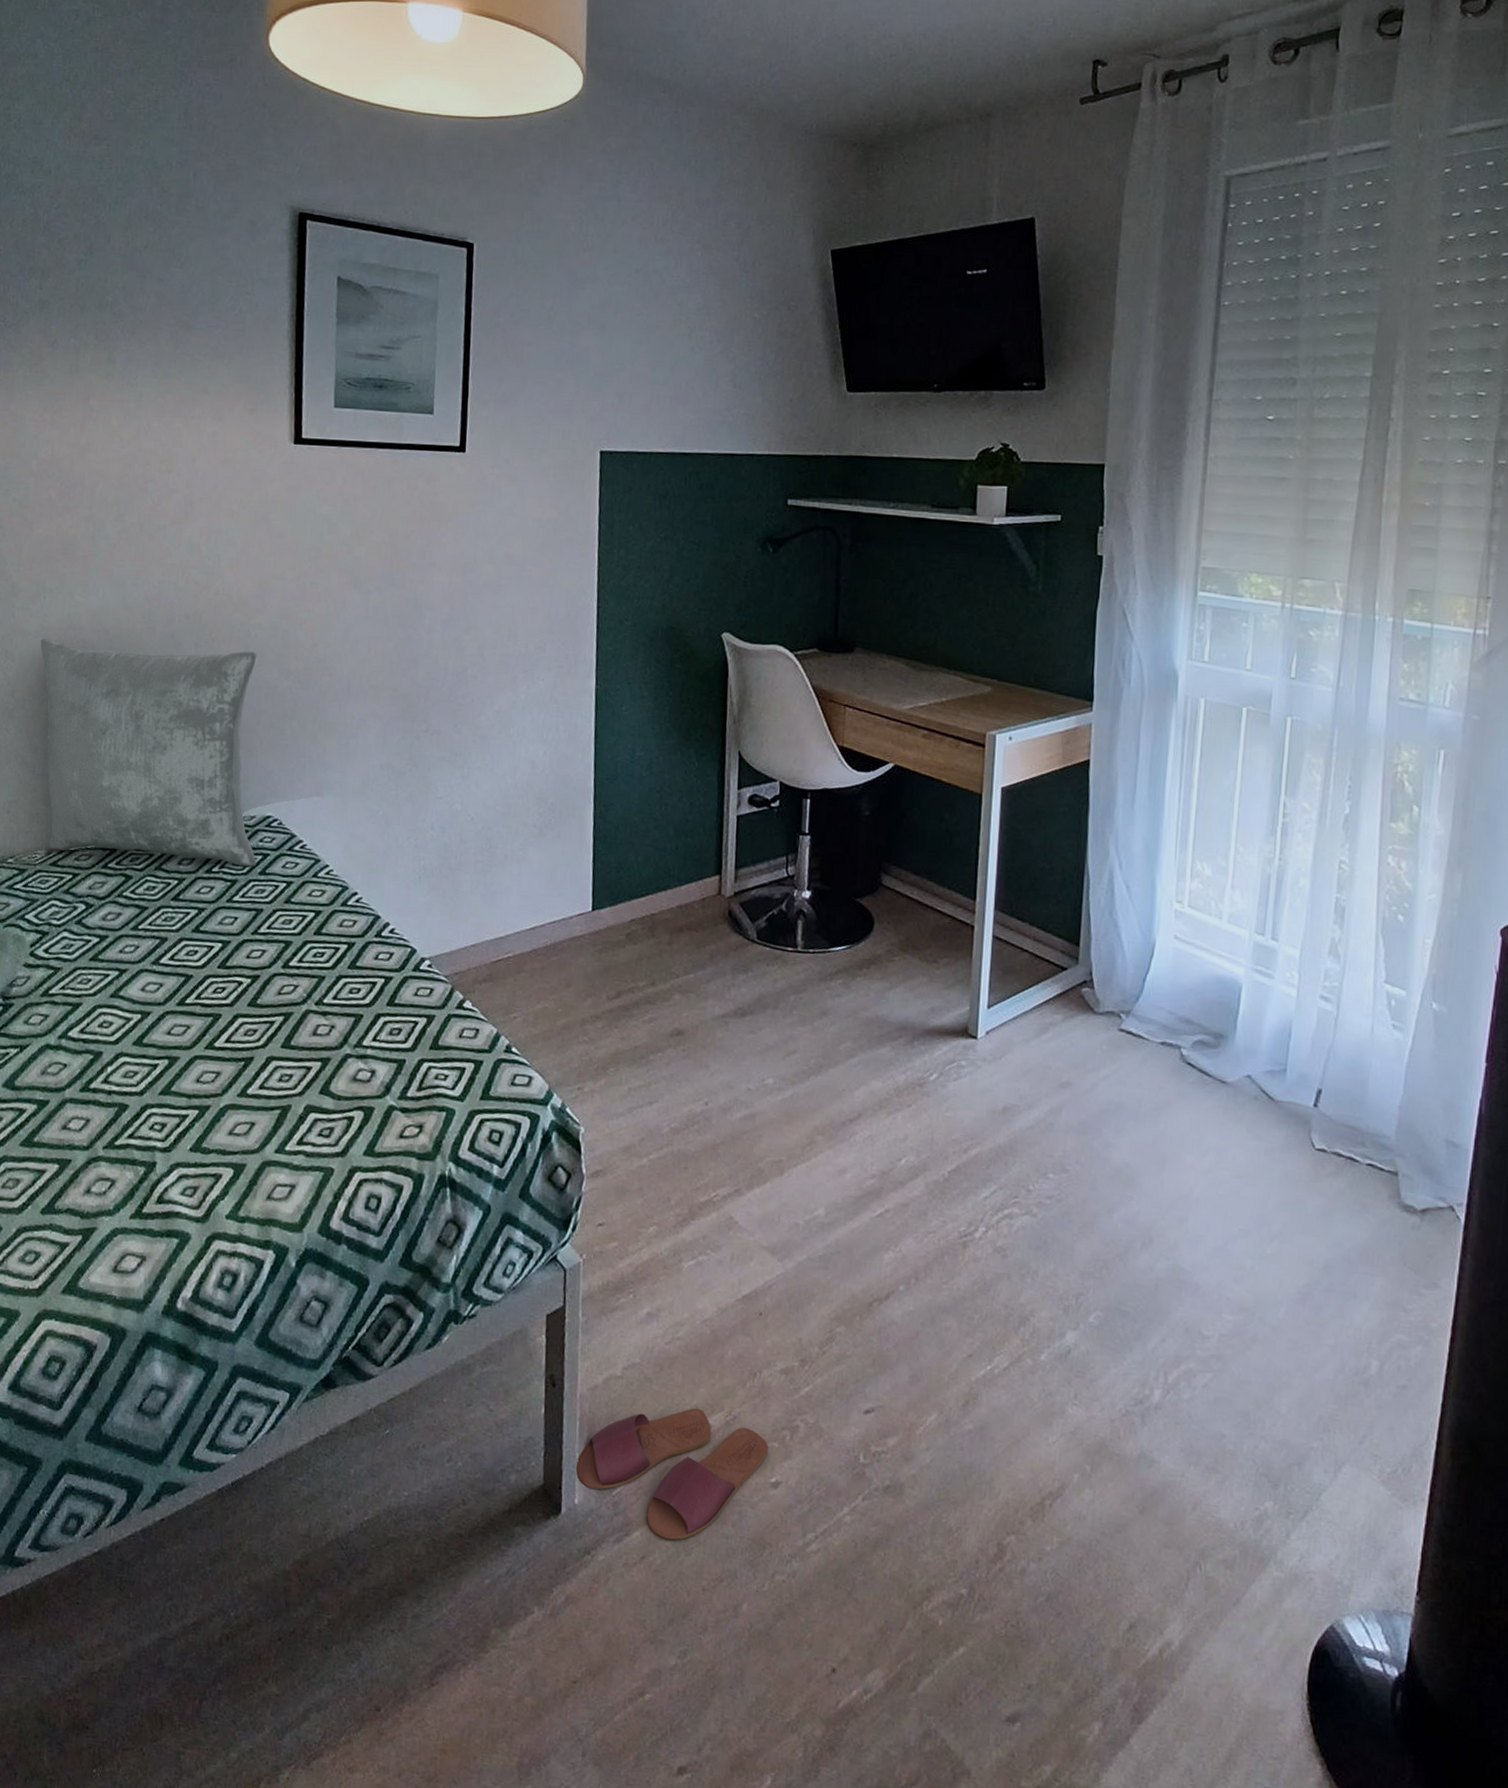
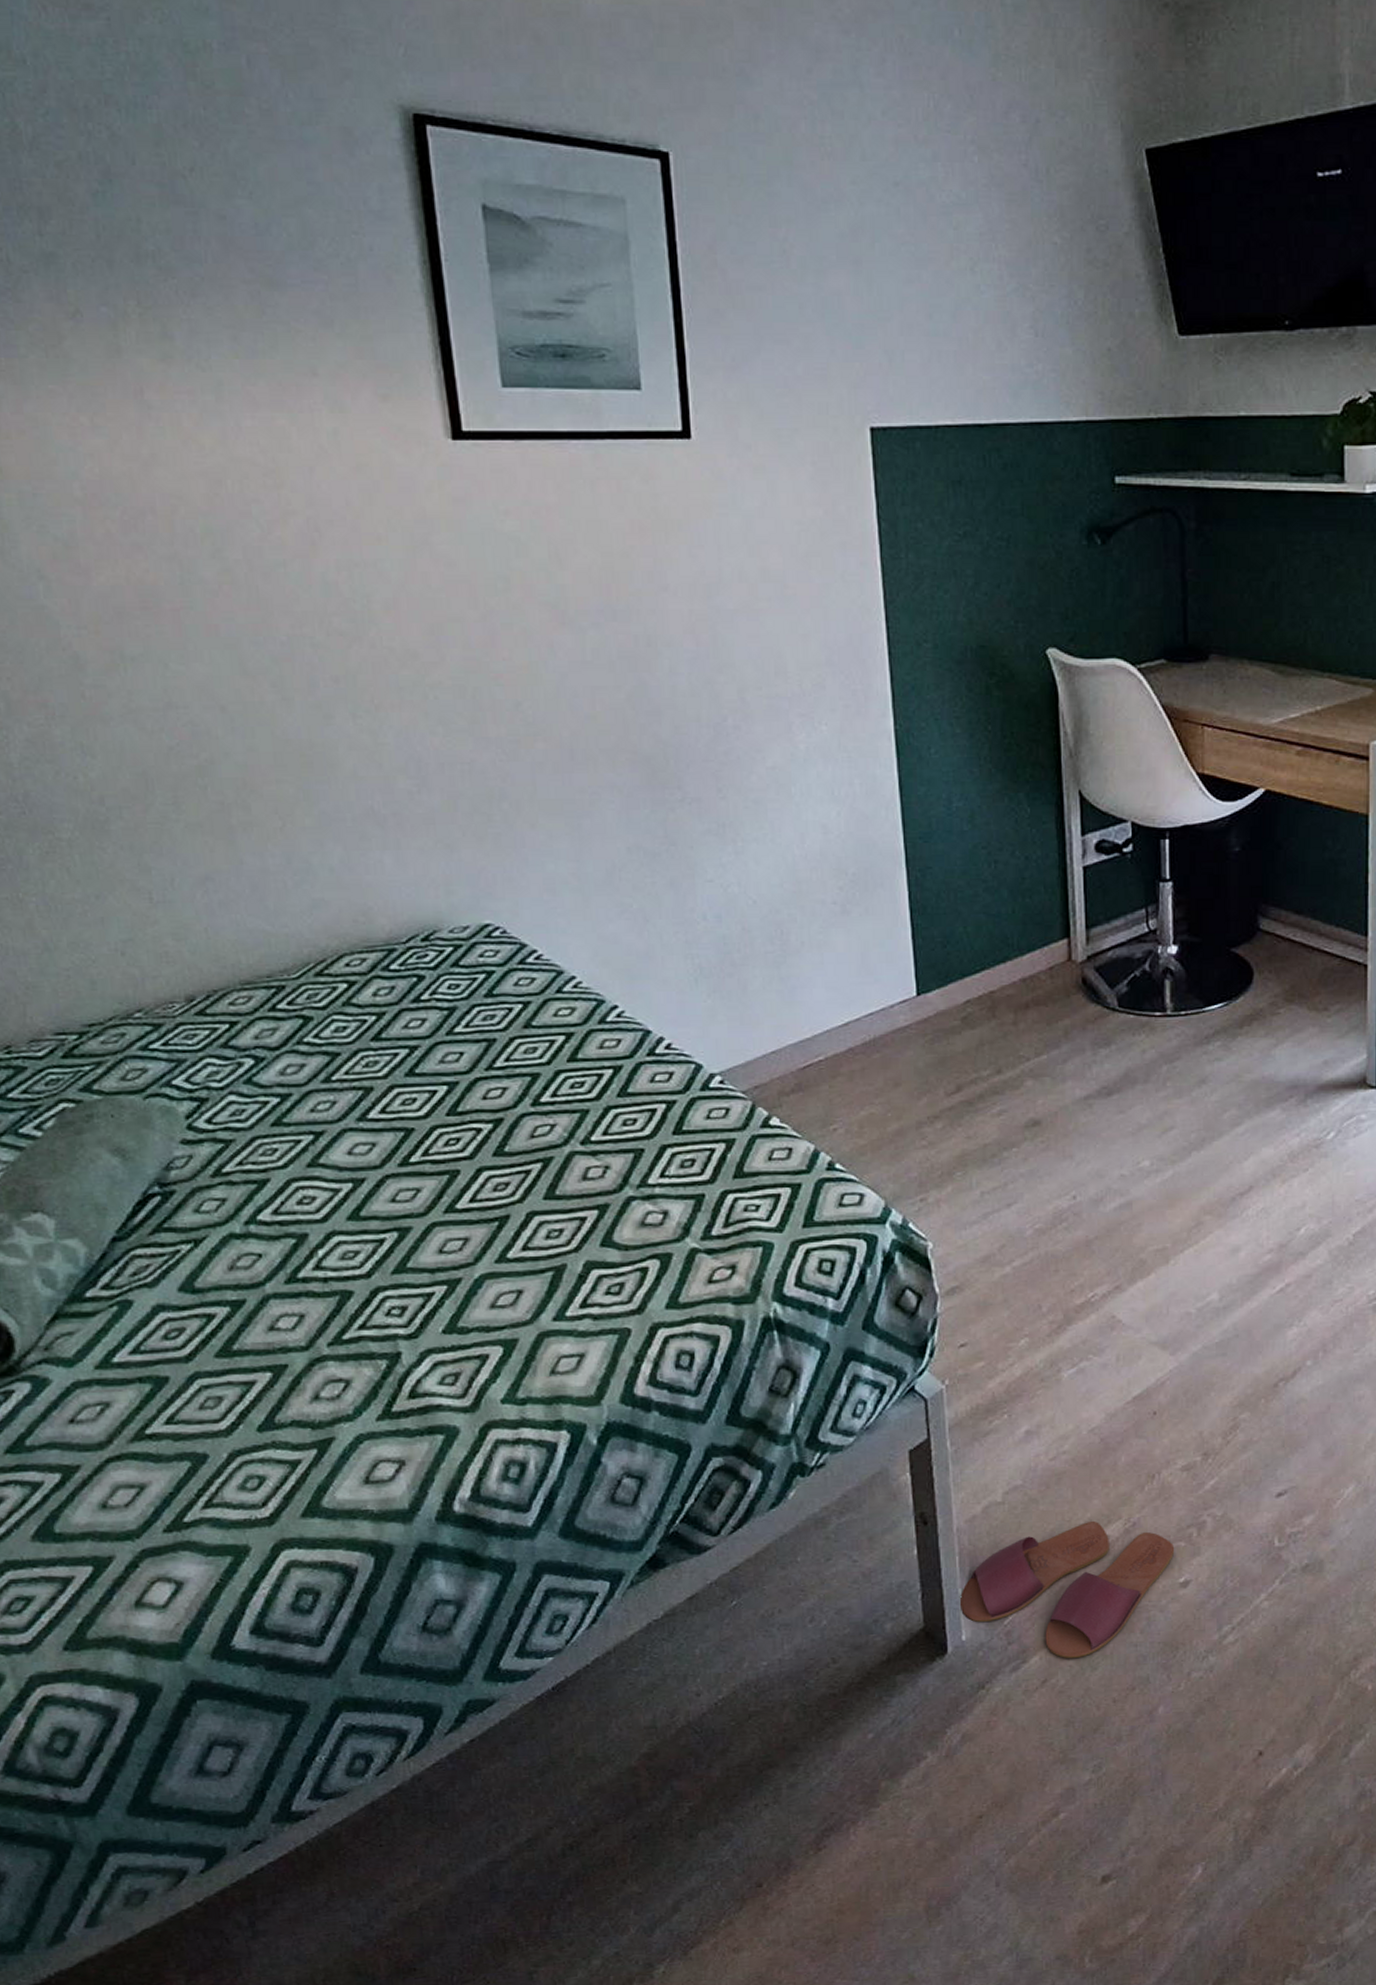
pillow: present [40,639,257,867] -> none [129,718,479,995]

